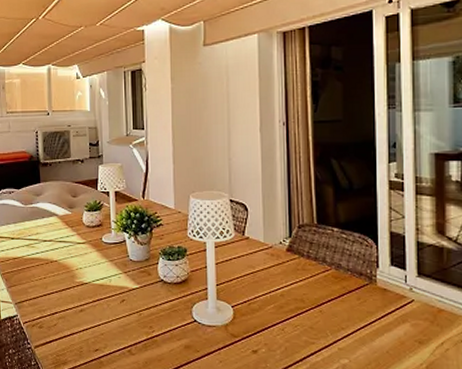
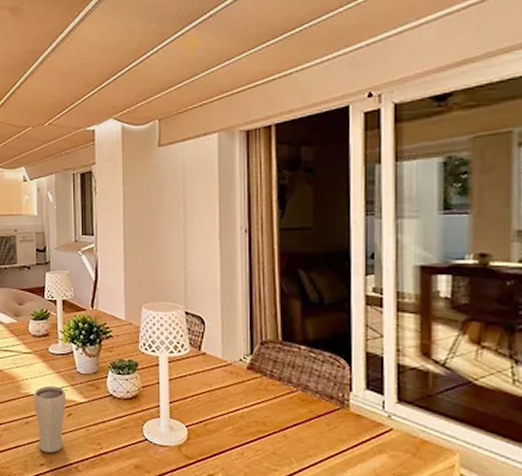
drinking glass: none [87,273,120,339] -> present [33,385,67,453]

